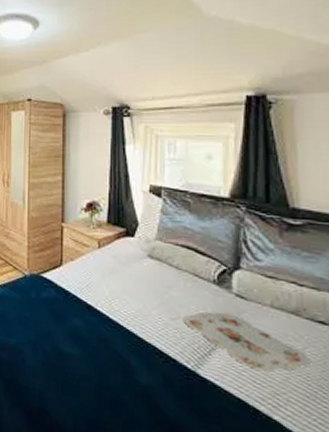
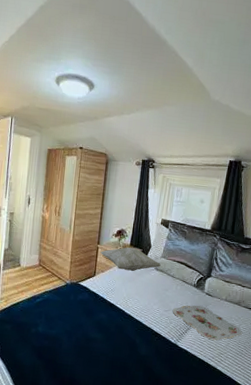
decorative pillow: none [67,225,158,259] -> present [101,247,162,271]

